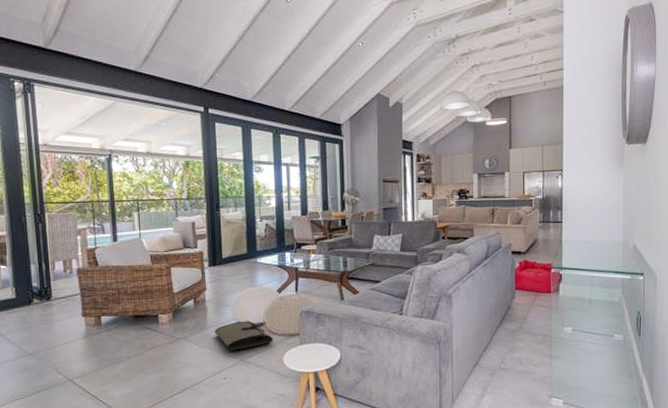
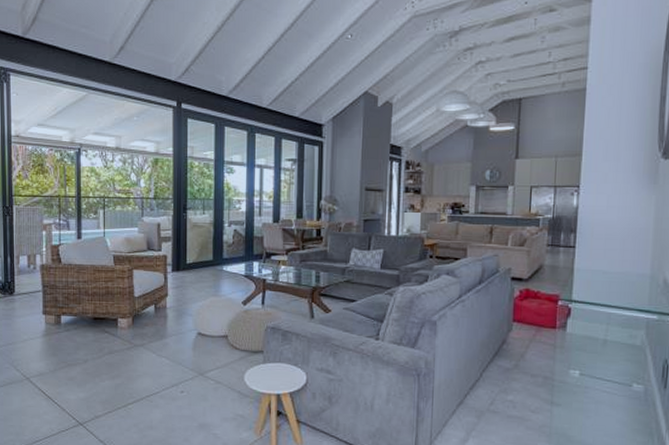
tool roll: present [214,321,273,351] -> none [174,332,235,364]

